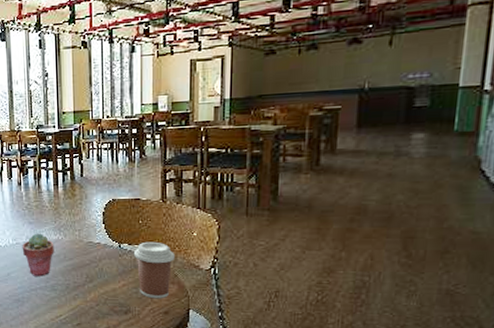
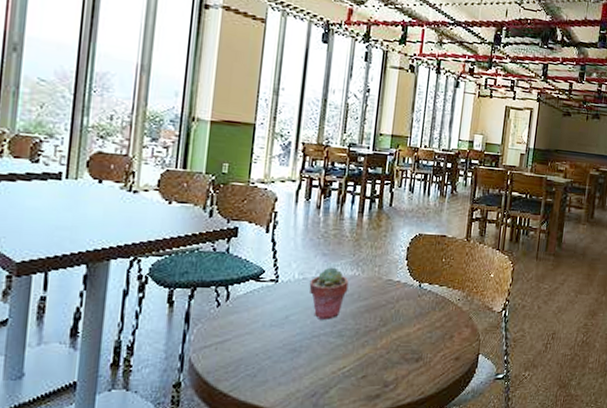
coffee cup: present [133,241,175,299] -> none [432,281,472,344]

